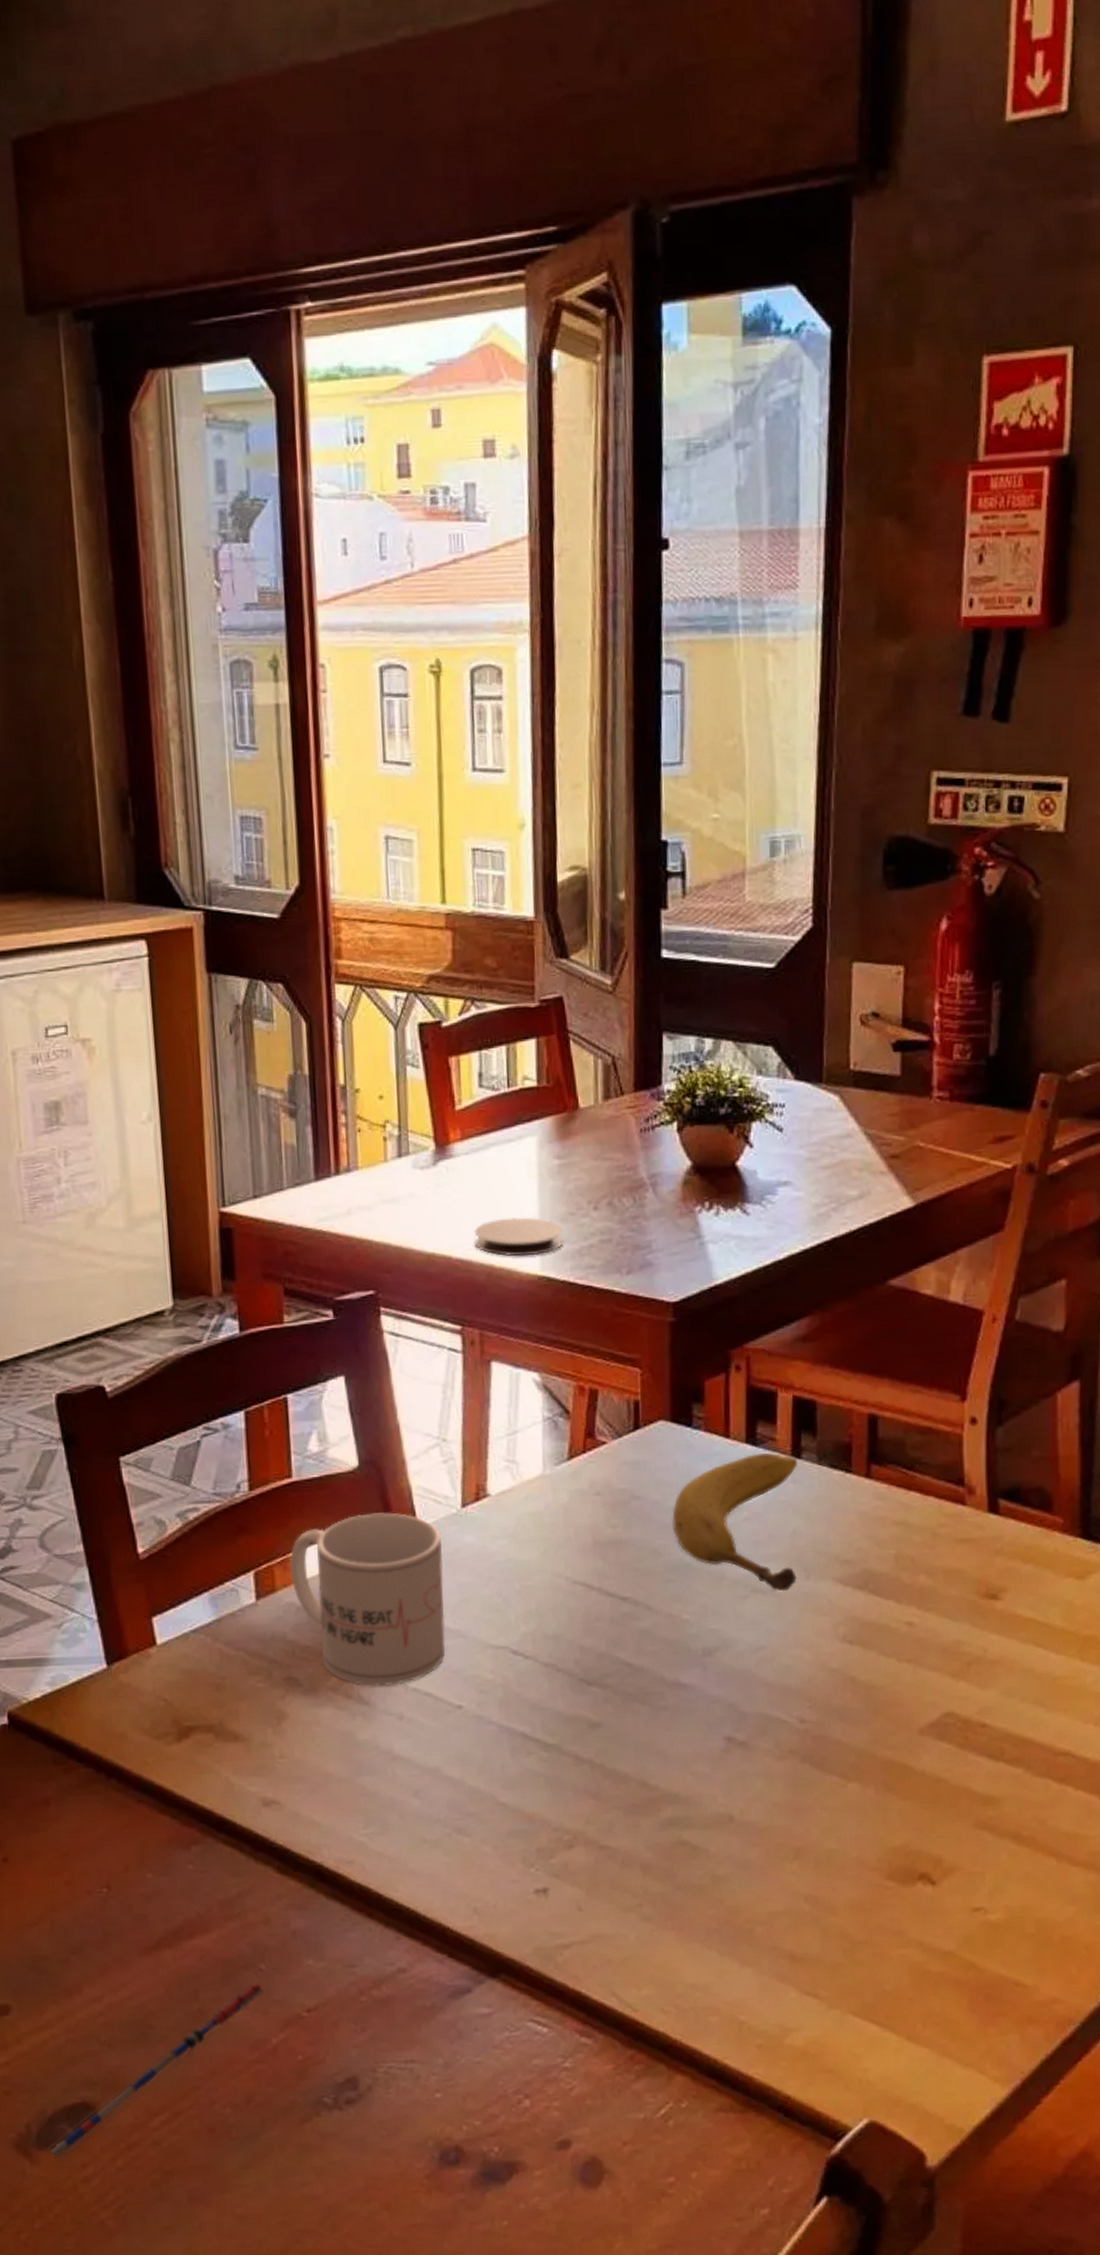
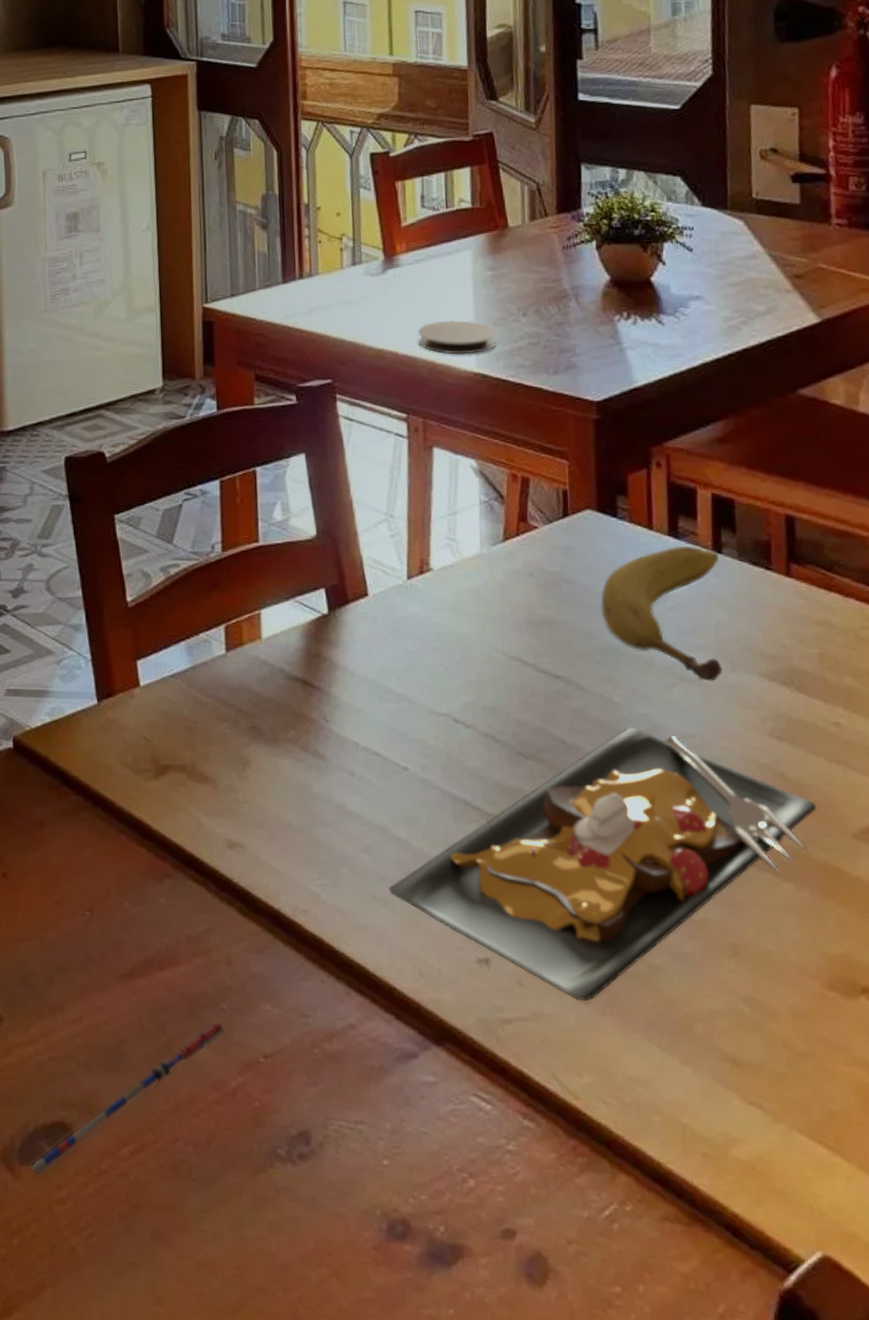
mug: present [289,1512,446,1686] -> none [255,579,393,742]
plate: none [441,1643,885,1918] -> present [389,727,817,1001]

